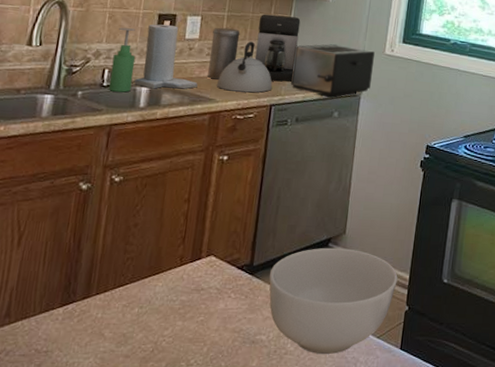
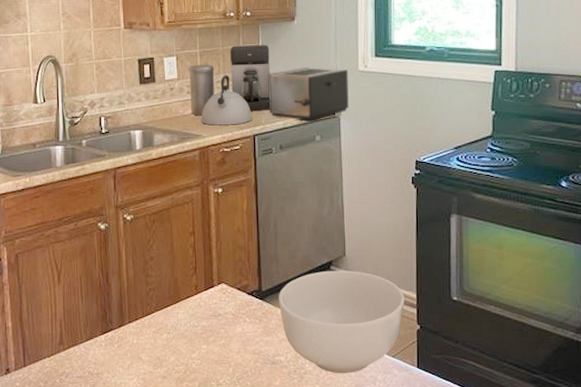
soap dispenser: present [109,27,135,93] -> none [106,76,126,137]
paper towel: present [133,24,198,89] -> none [127,69,184,131]

